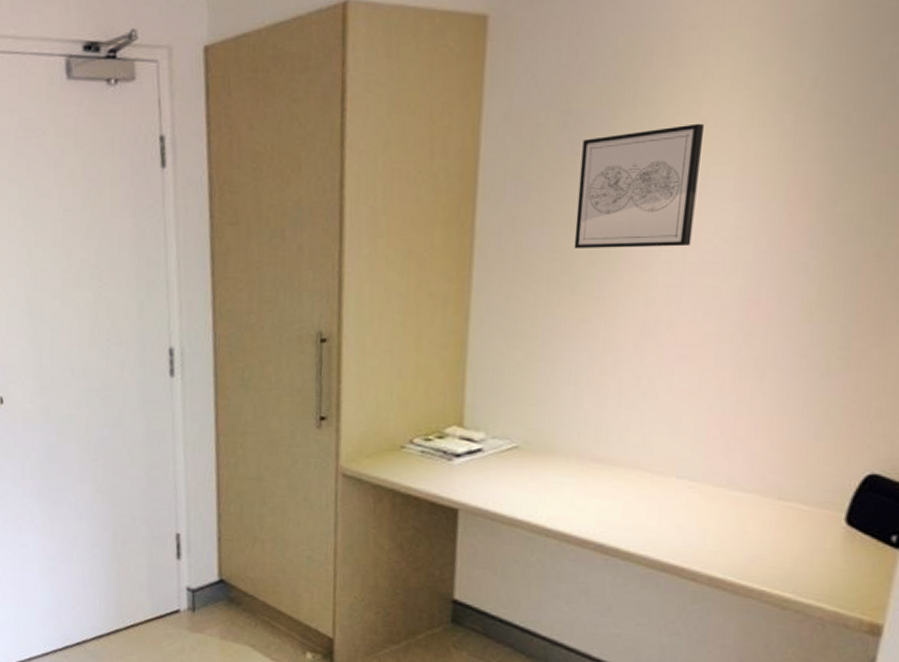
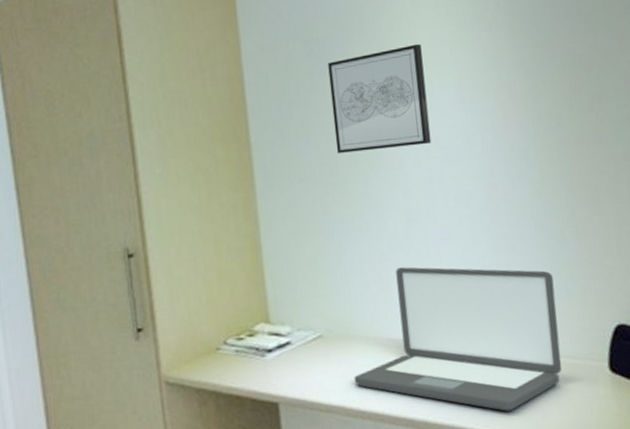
laptop: none [545,383,804,551] -> present [354,267,562,412]

